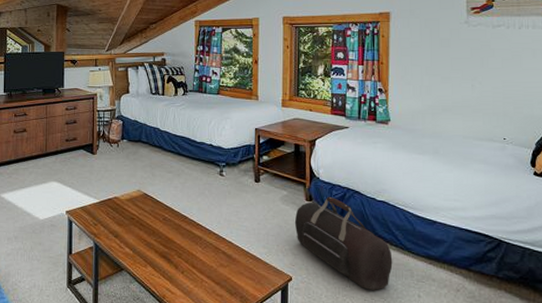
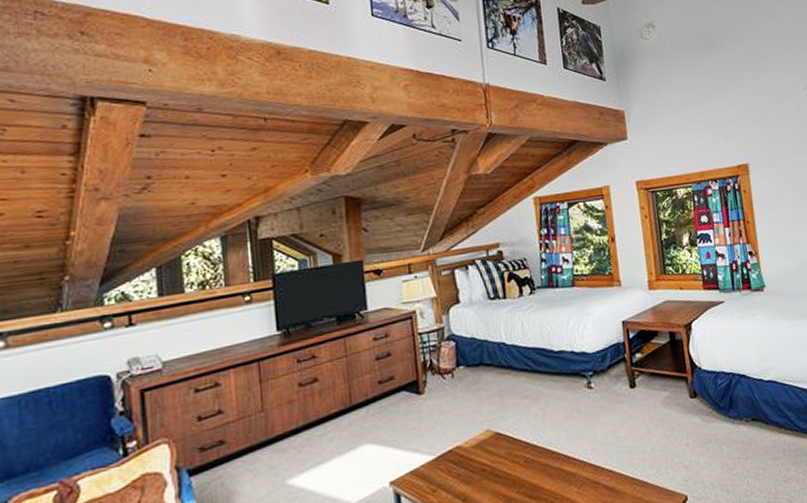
duffel bag: present [294,196,393,291] -> none [681,387,791,489]

